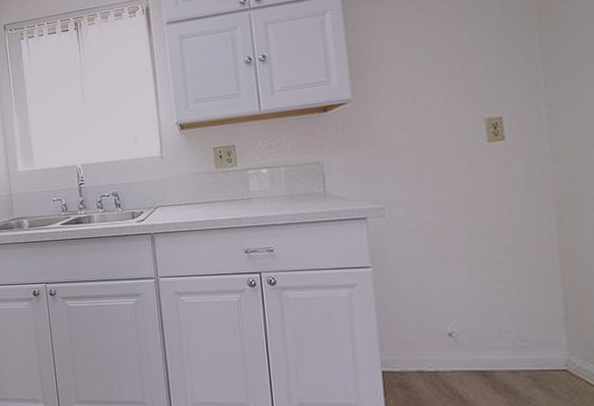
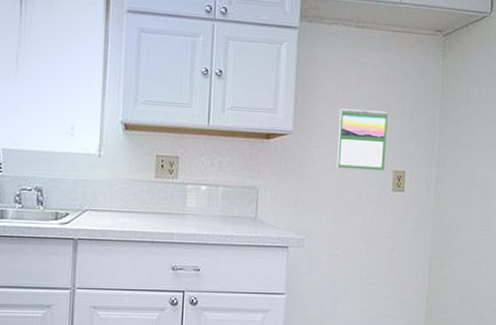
calendar: none [404,56,473,128] -> present [336,109,388,171]

